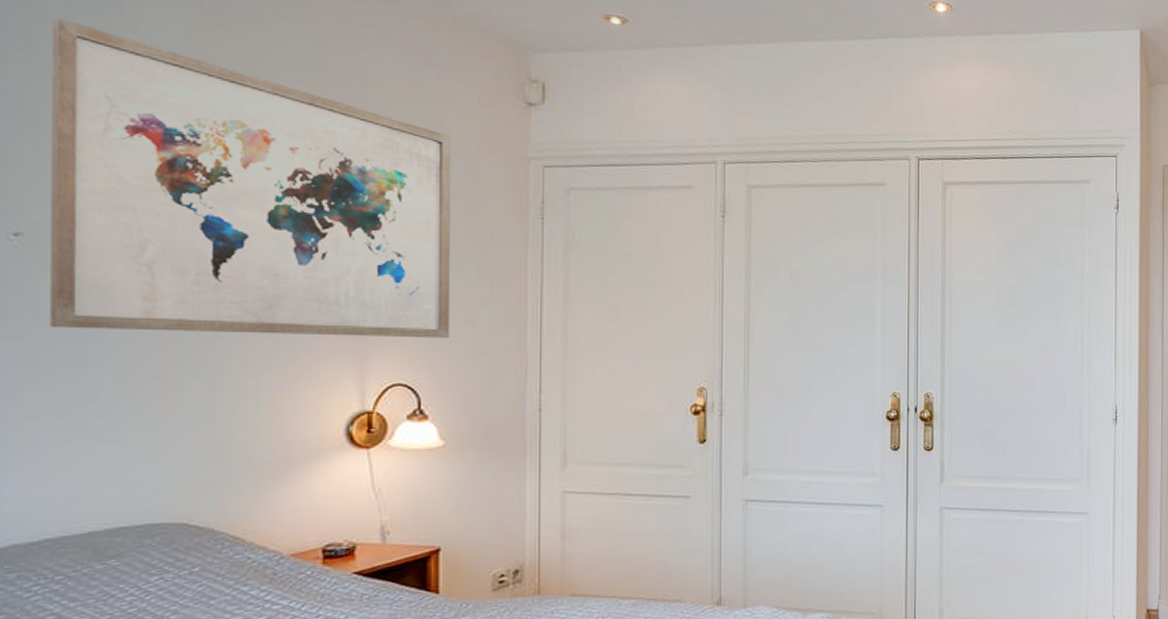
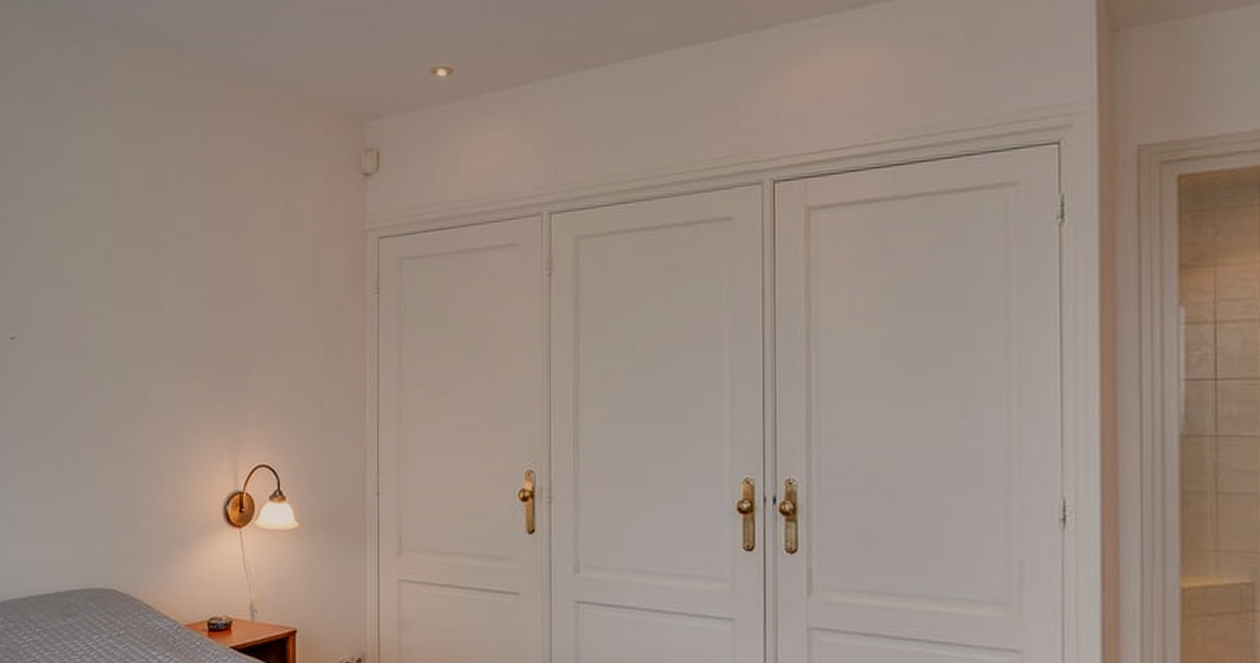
wall art: present [50,18,450,339] -> none [31,152,302,420]

